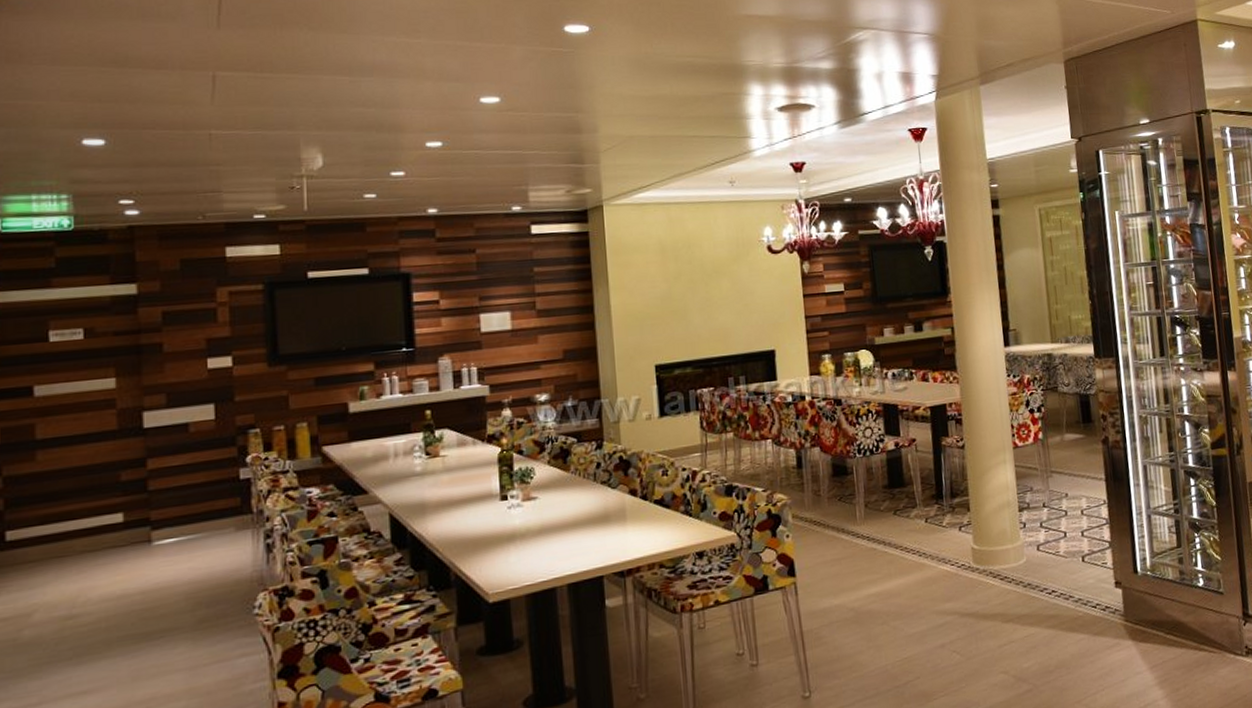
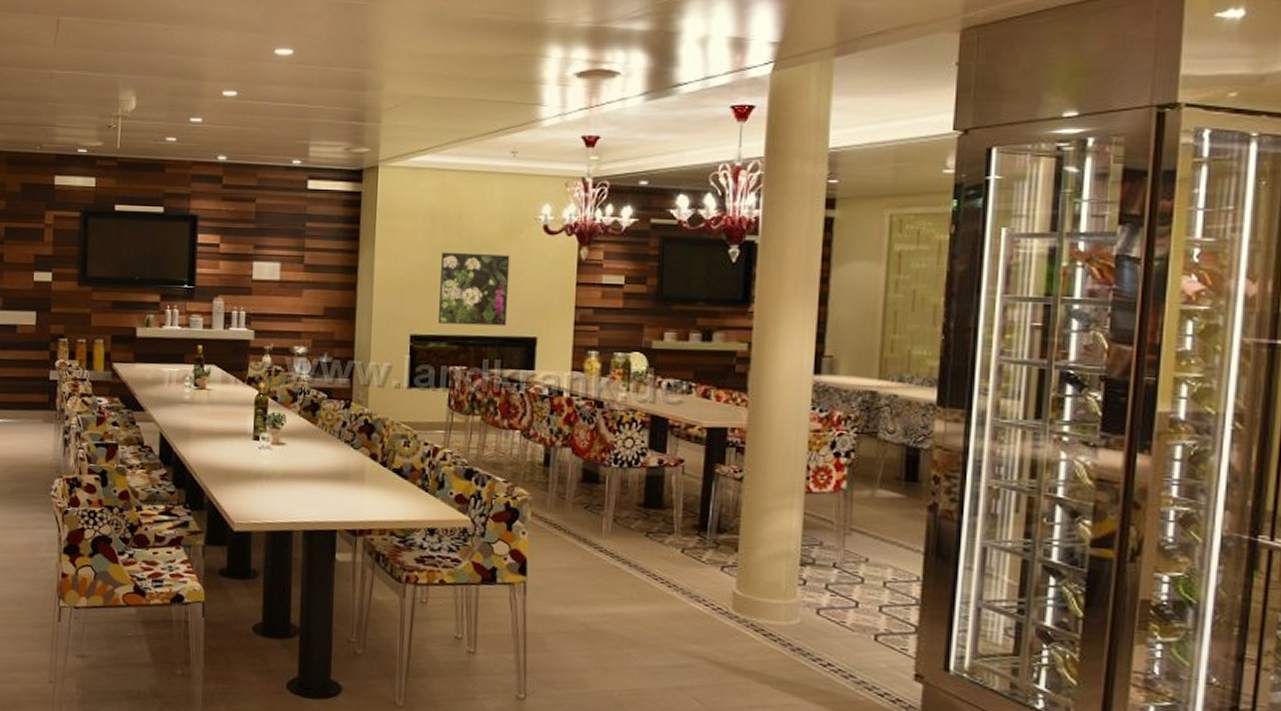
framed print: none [675,277,746,350] -> present [439,252,510,326]

